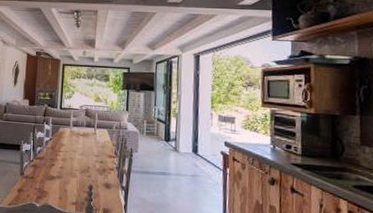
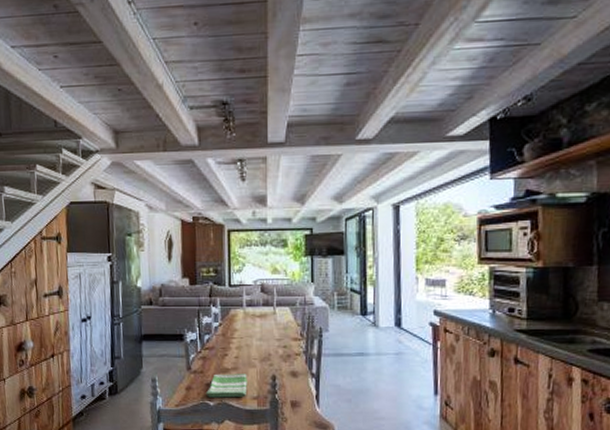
dish towel: none [33,180,69,202] -> present [205,374,247,398]

